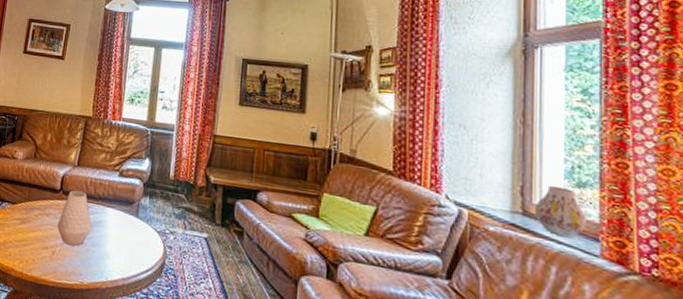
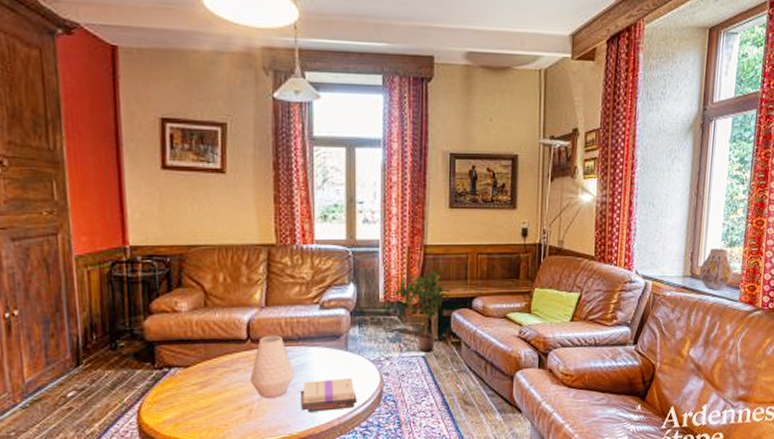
books: none [93,237,142,273] -> present [301,377,357,412]
potted plant: none [183,159,236,236] -> present [394,271,450,353]

